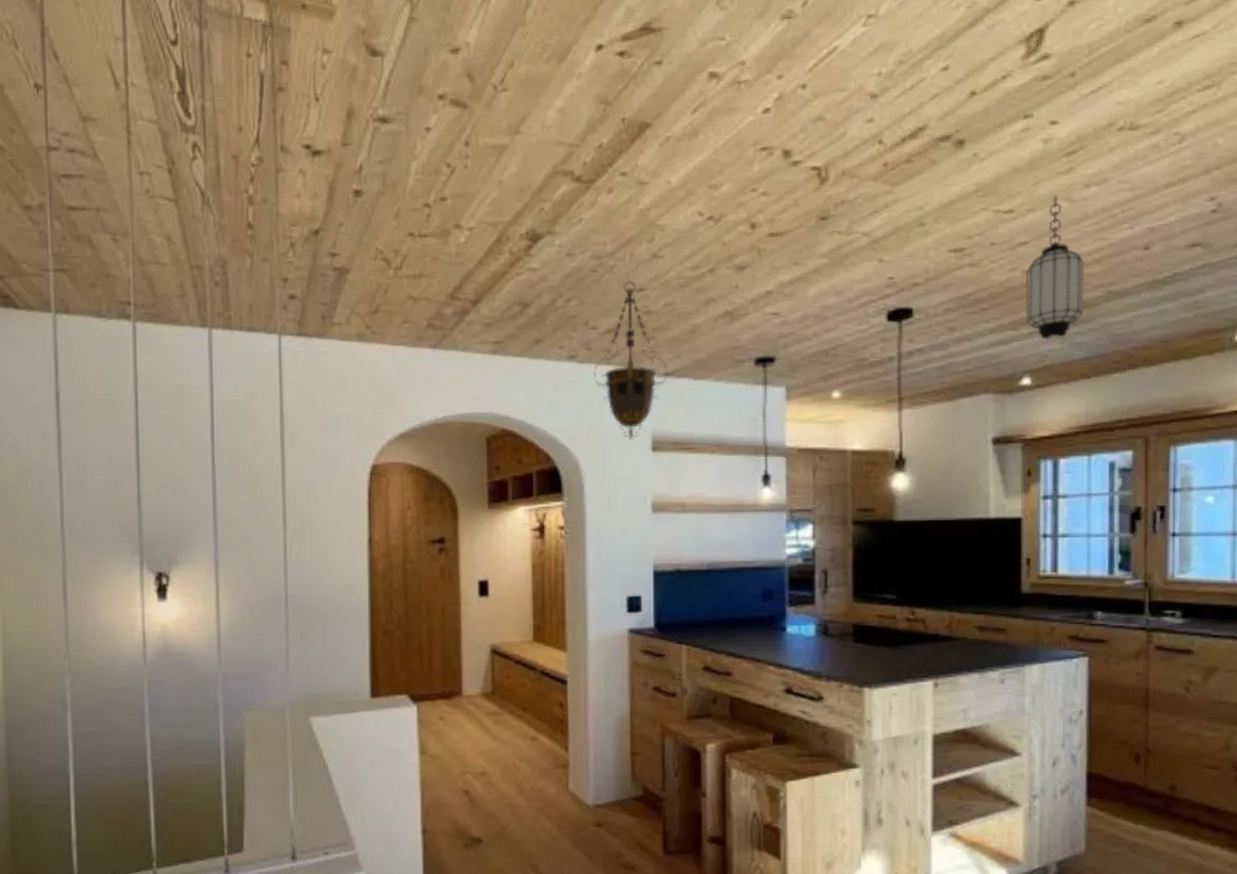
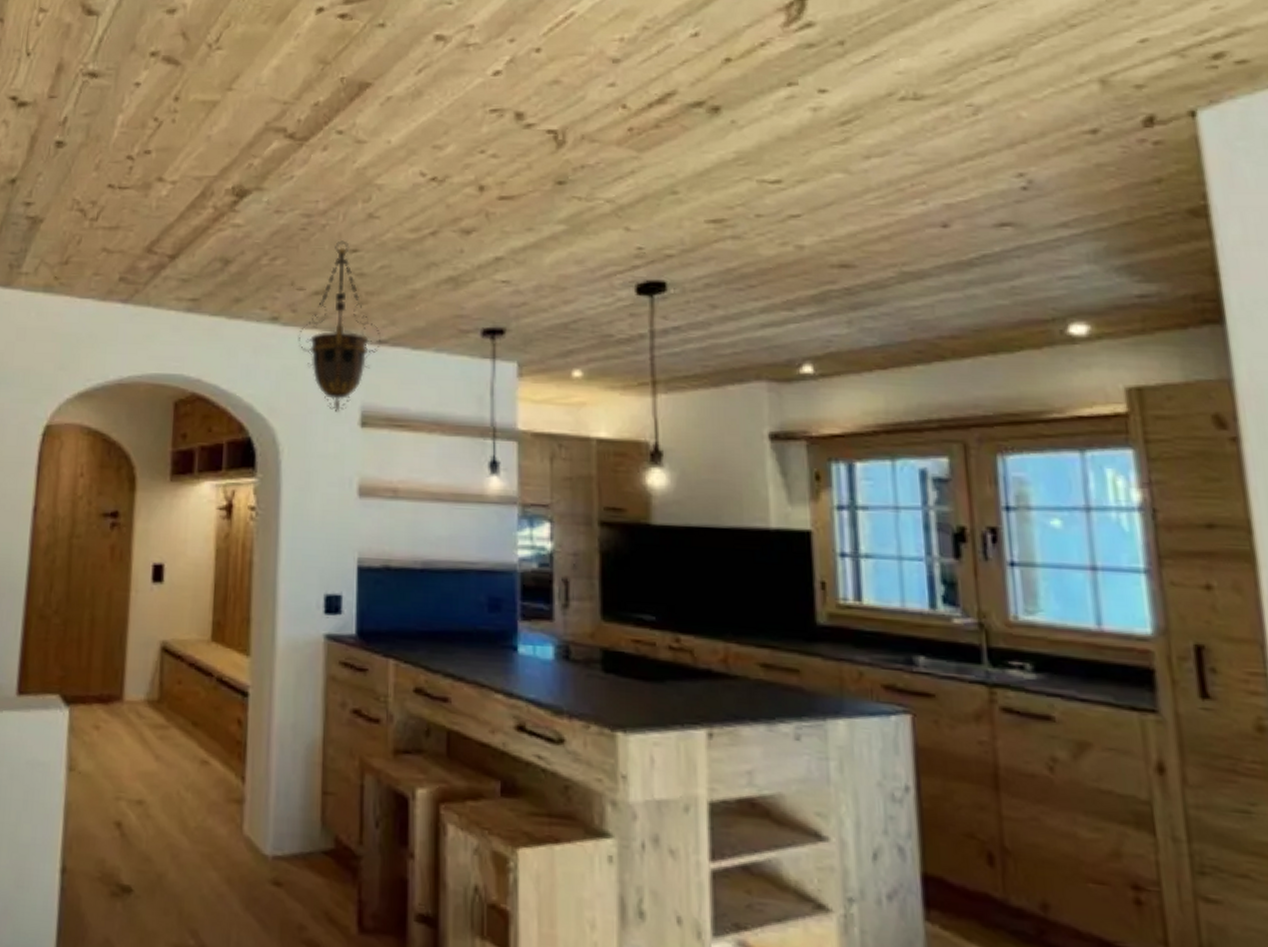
hanging lantern: present [1025,195,1084,340] -> none [800,165,873,323]

